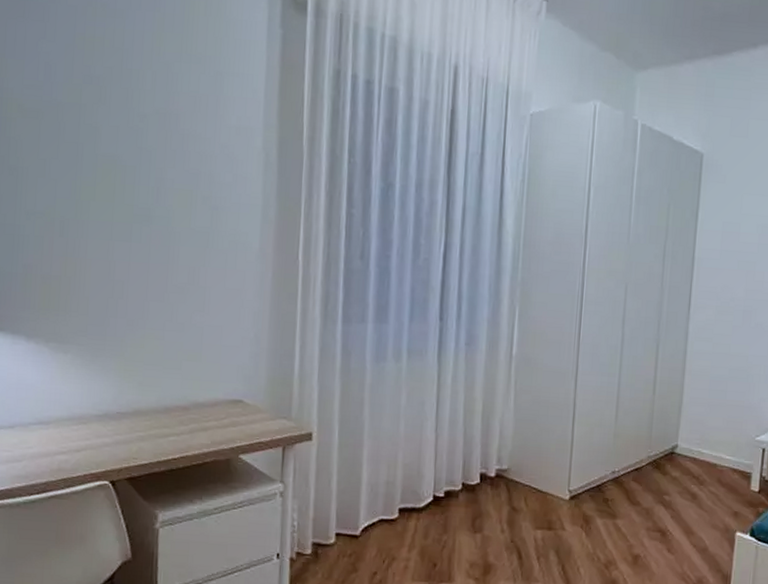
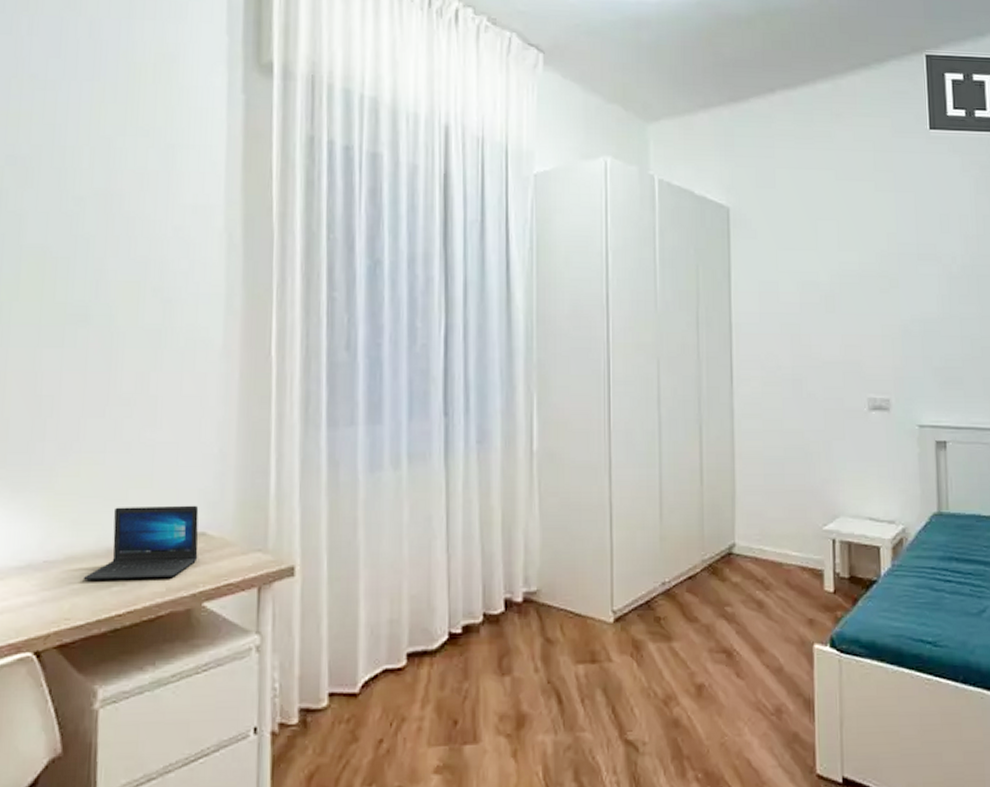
laptop: none [147,374,238,433] -> present [83,505,199,580]

